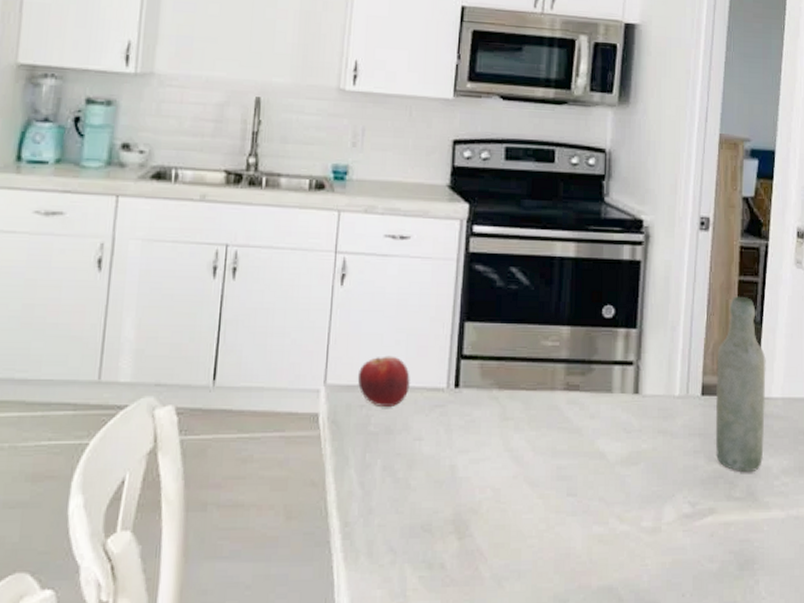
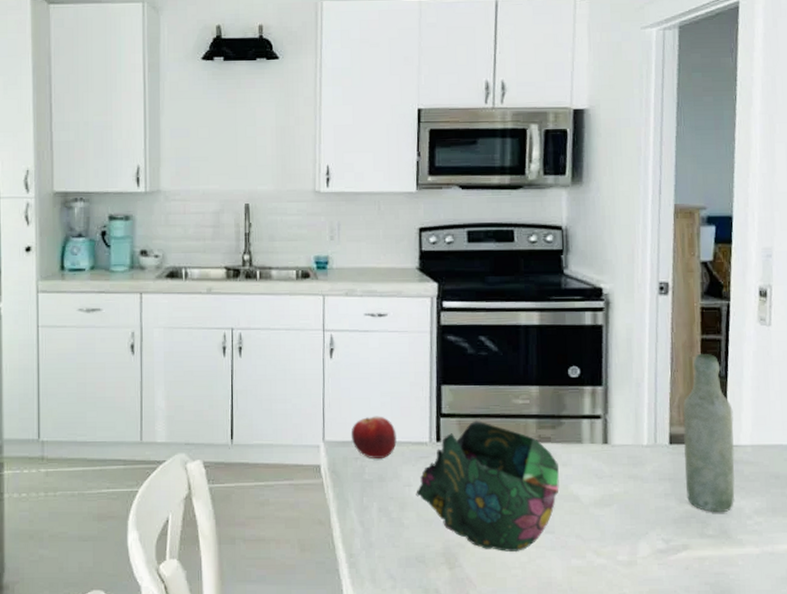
decorative bowl: none [427,364,586,519] -> present [416,420,559,553]

